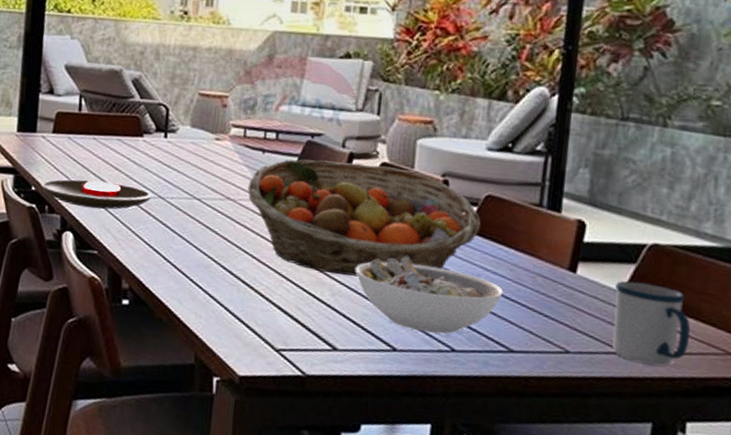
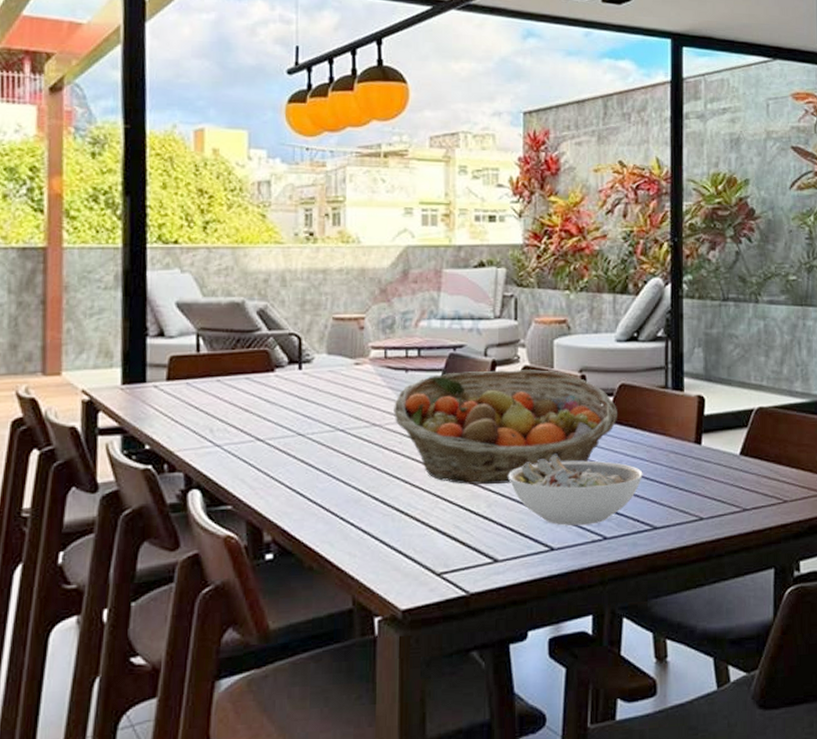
plate: present [41,179,153,210] -> none [156,426,291,459]
mug: present [613,280,691,366] -> none [734,443,795,516]

